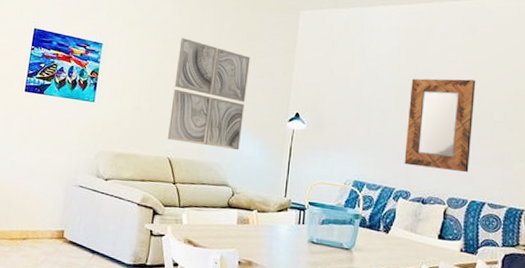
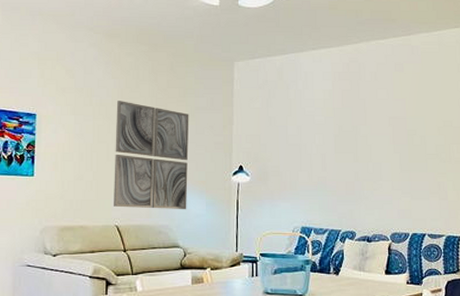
home mirror: present [404,78,476,173] -> none [347,116,408,207]

